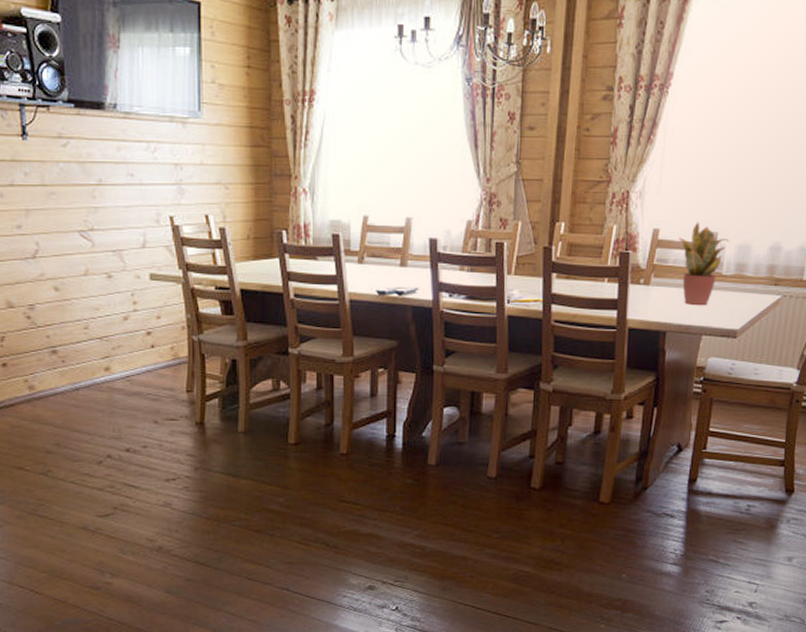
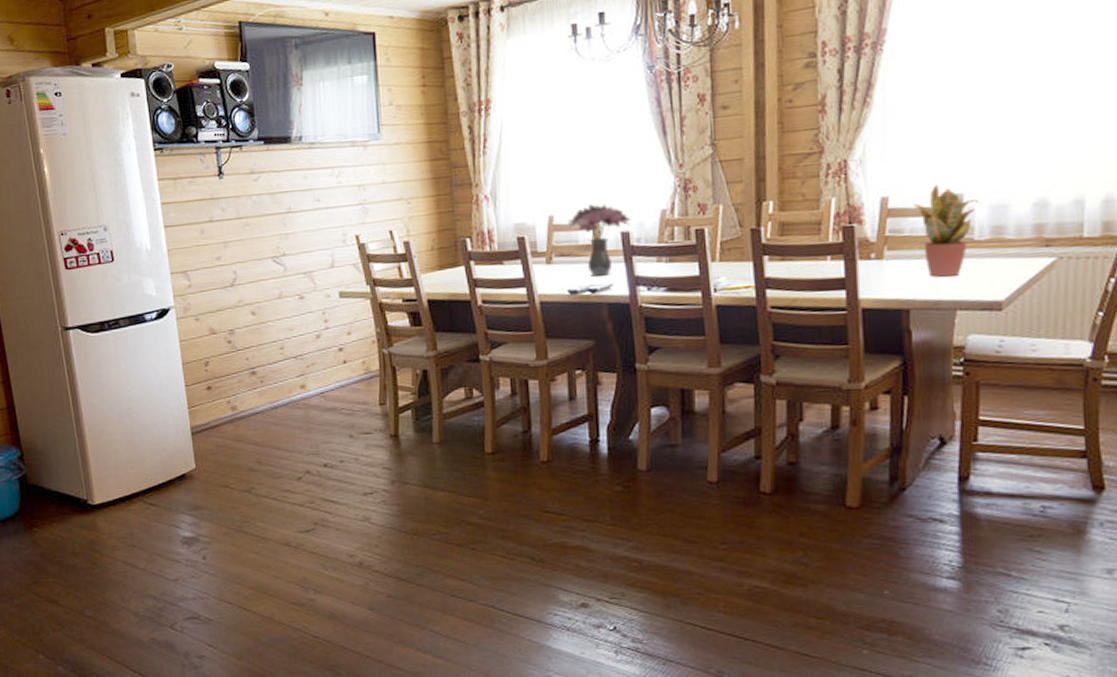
flower arrangement: none [381,208,440,281] -> present [567,204,632,277]

